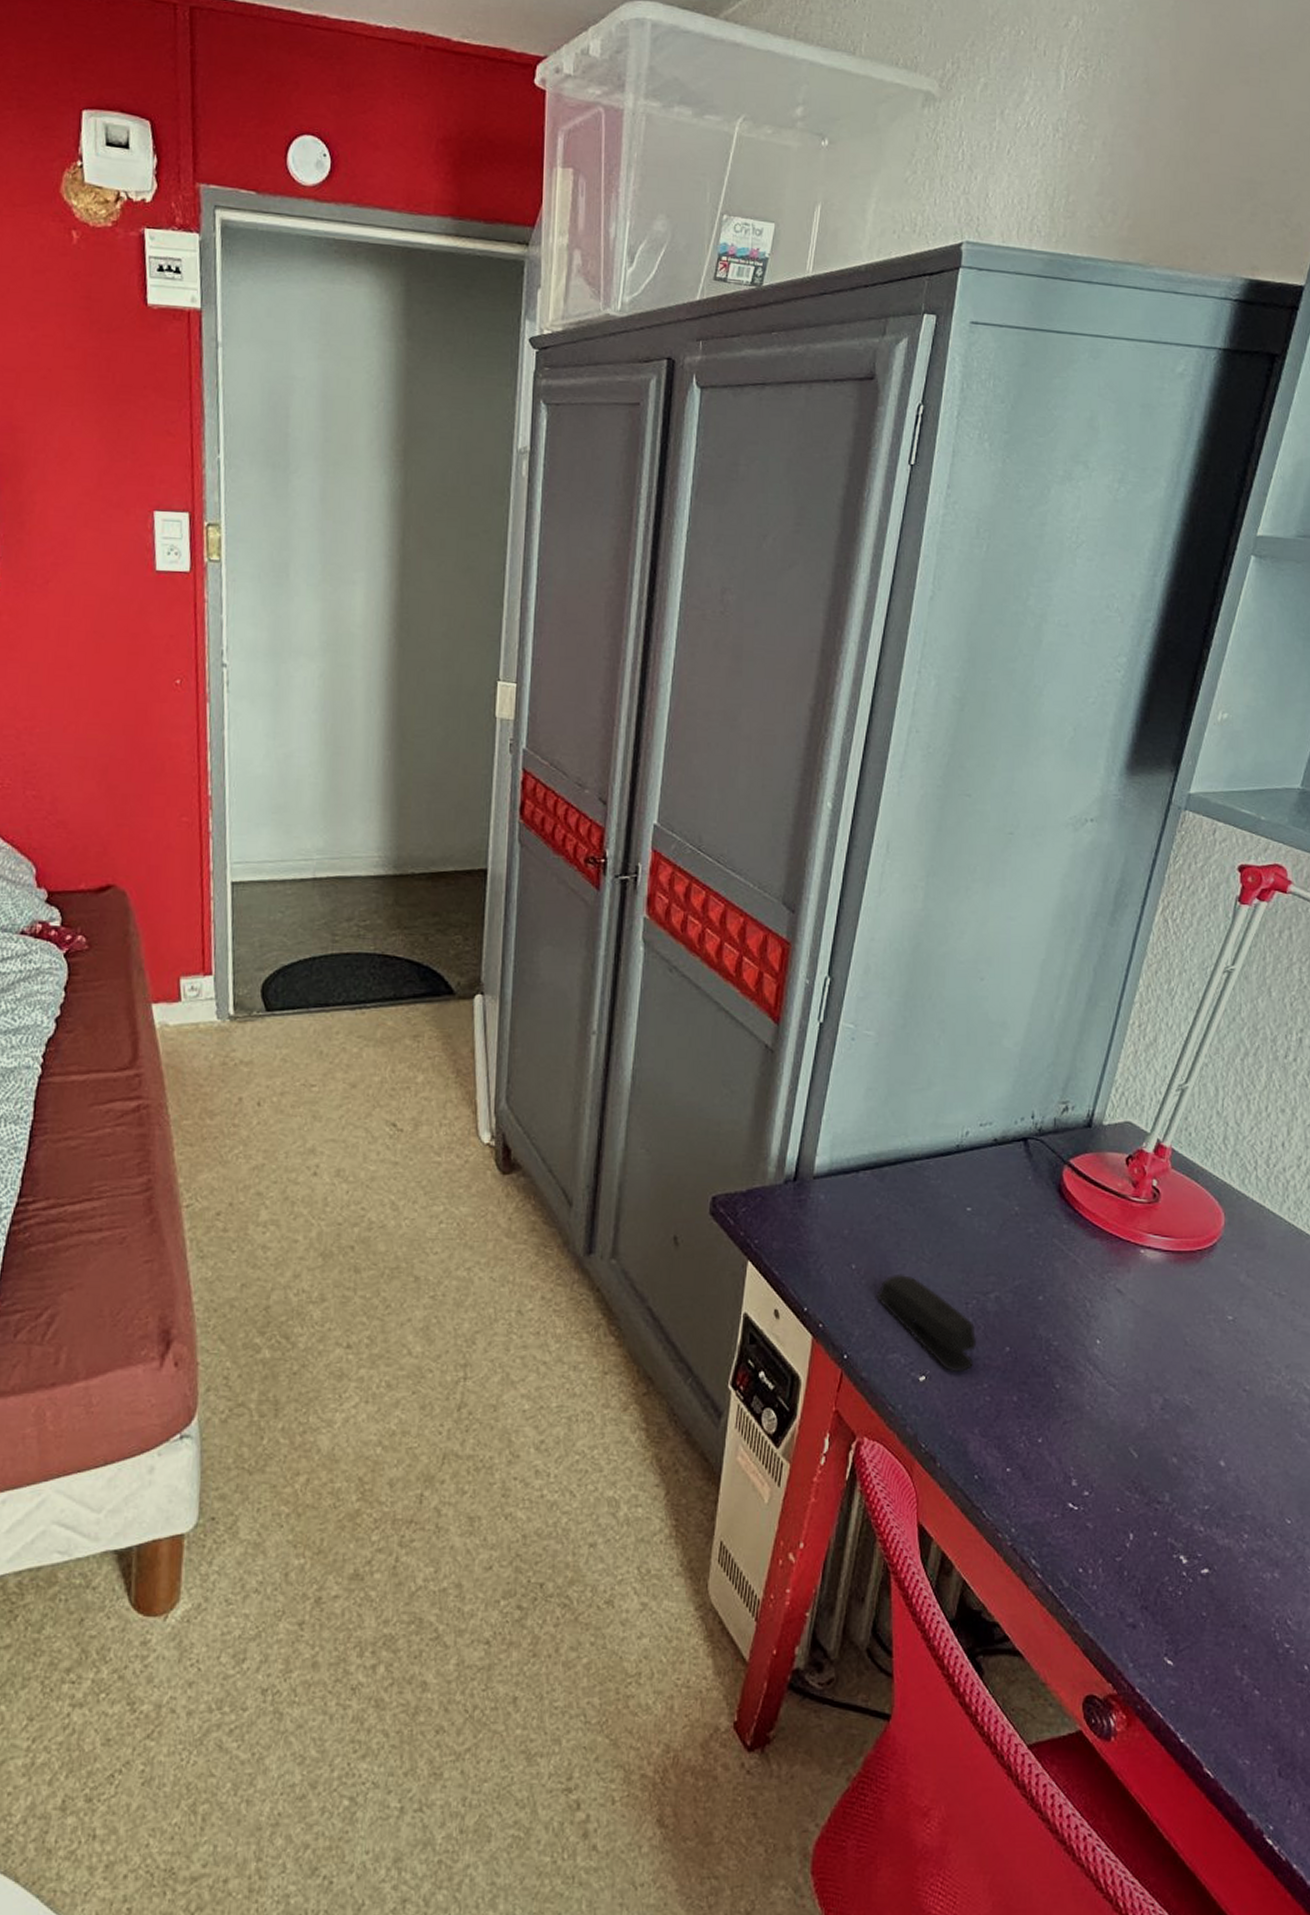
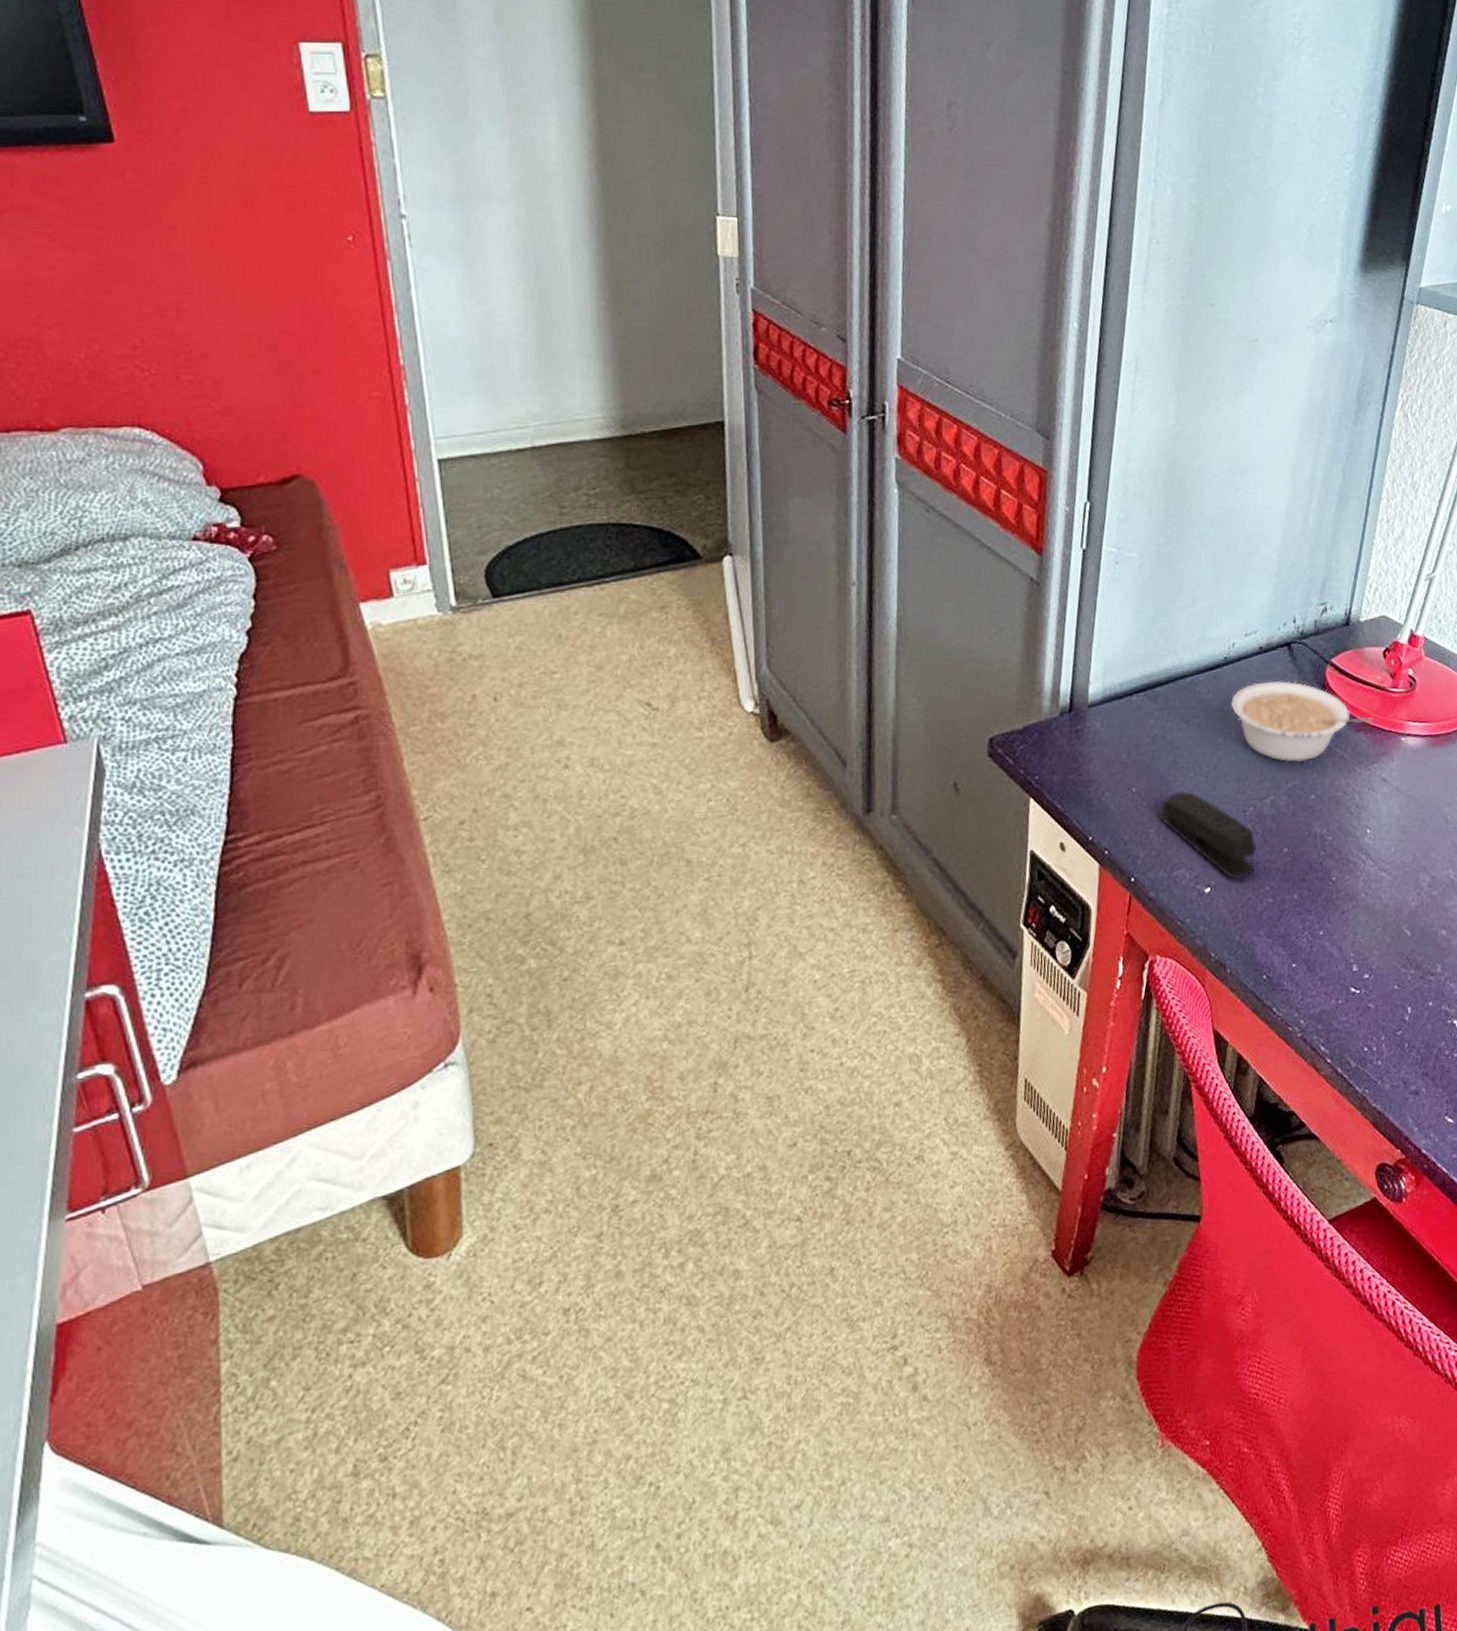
legume: none [961,1174,1112,1262] -> present [1231,681,1375,763]

